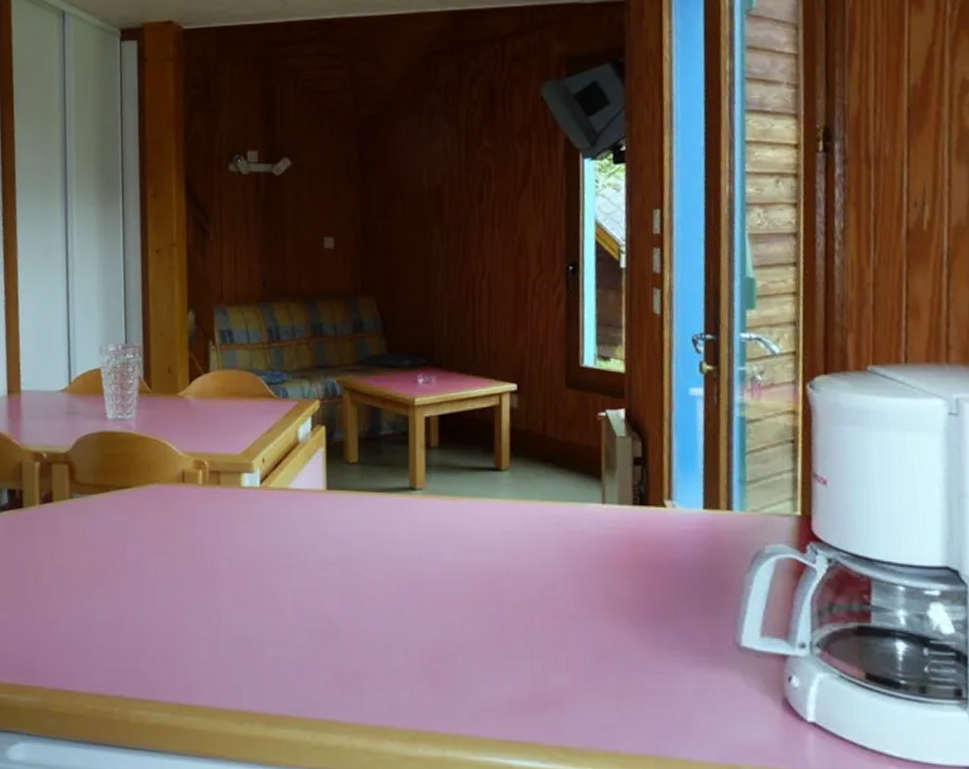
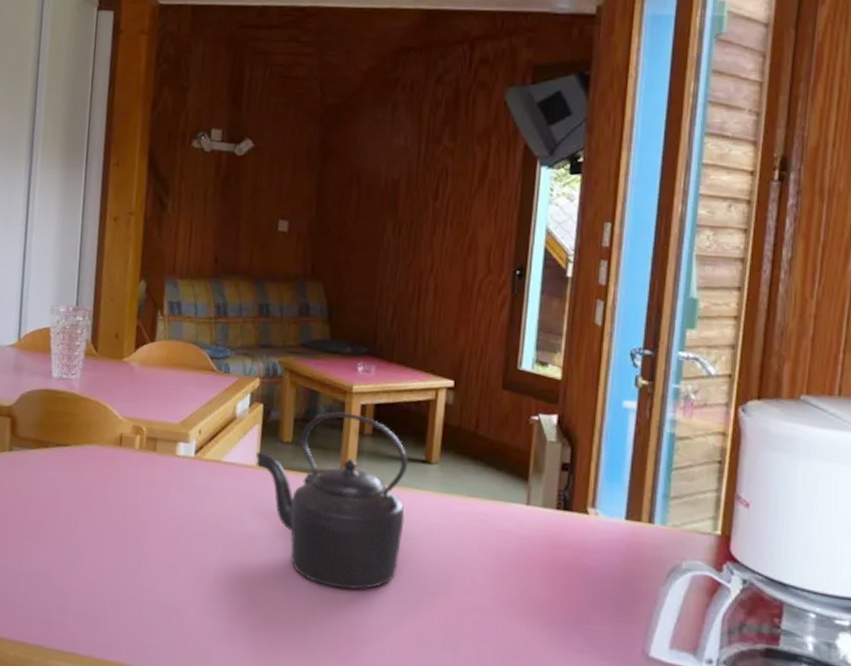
kettle: none [323,427,480,608] -> present [256,411,408,590]

